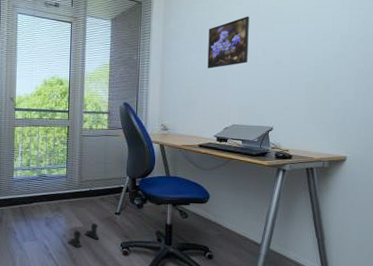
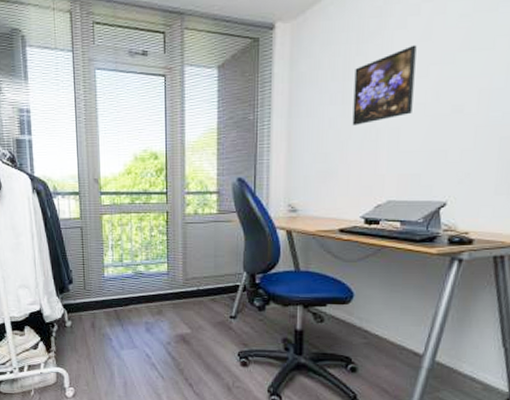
boots: present [68,223,99,249] -> none [173,329,211,358]

